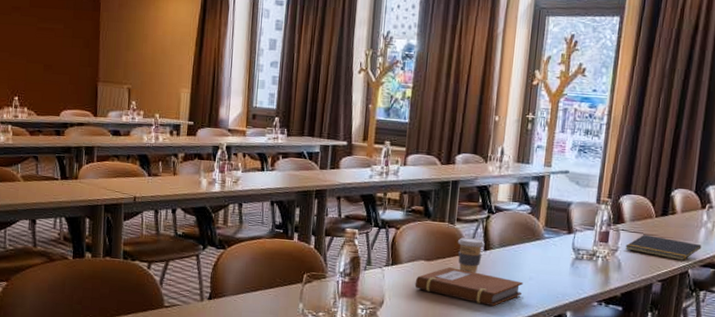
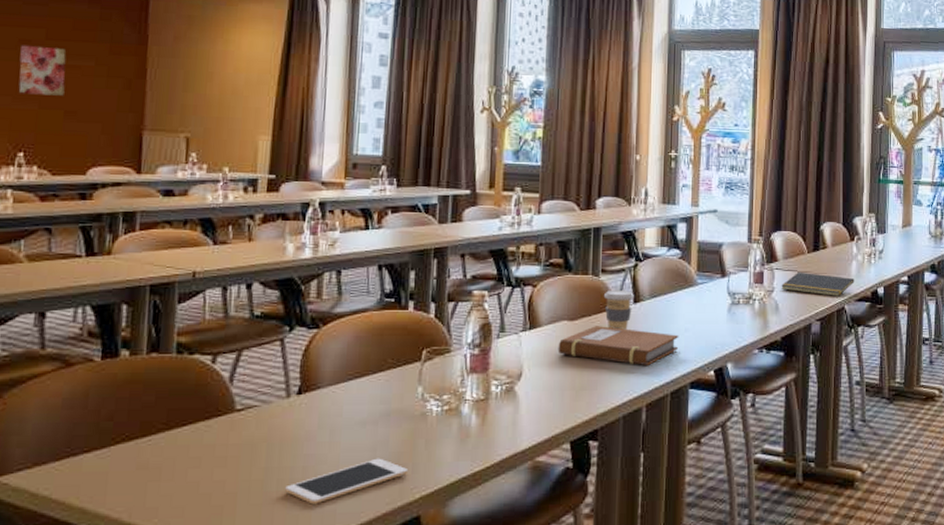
wall art: none [13,11,44,53] -> present [18,45,67,96]

